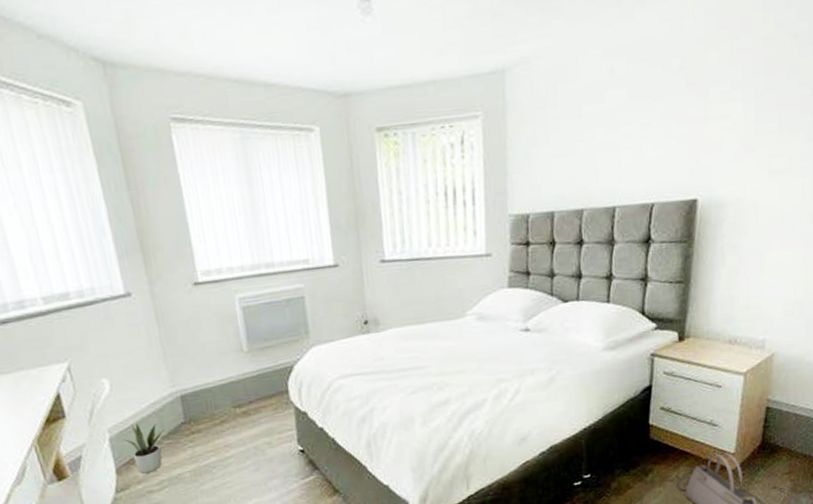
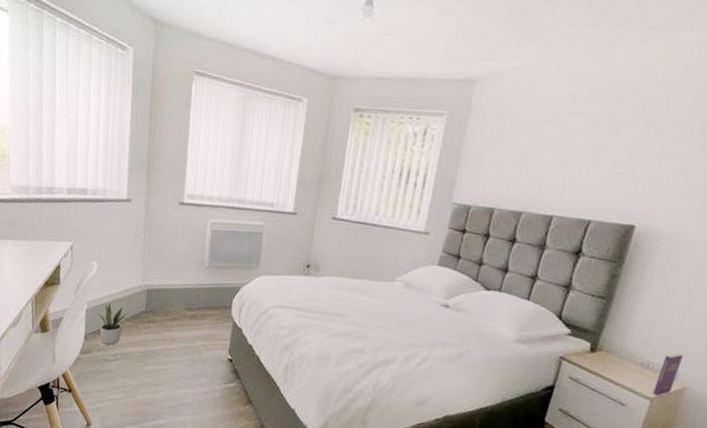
book: none [745,321,766,370] -> present [653,353,684,396]

